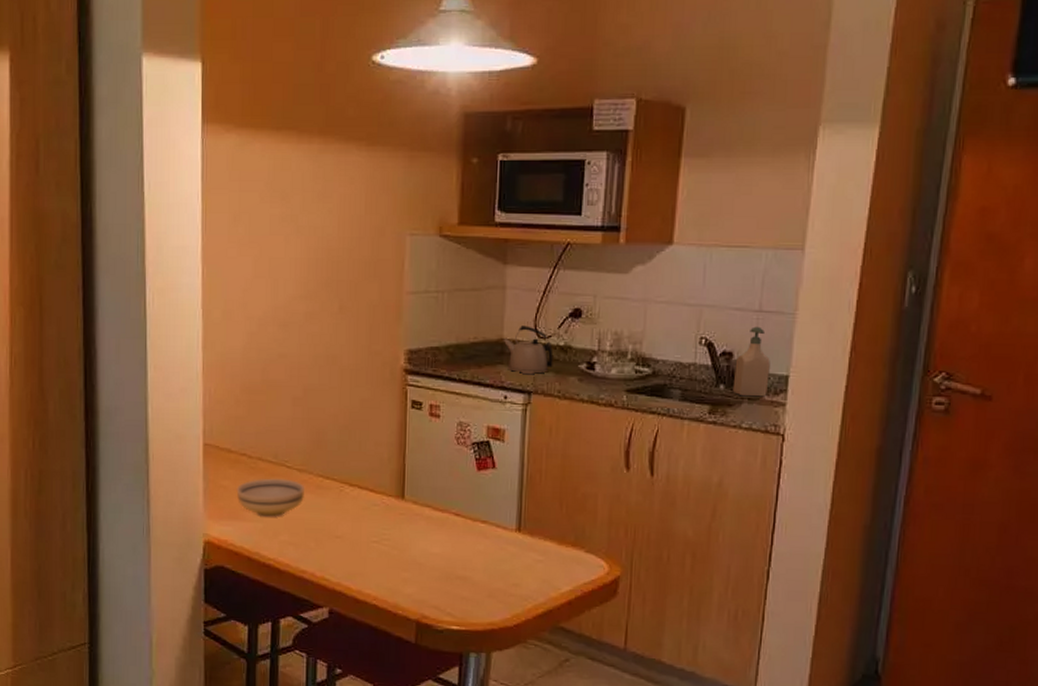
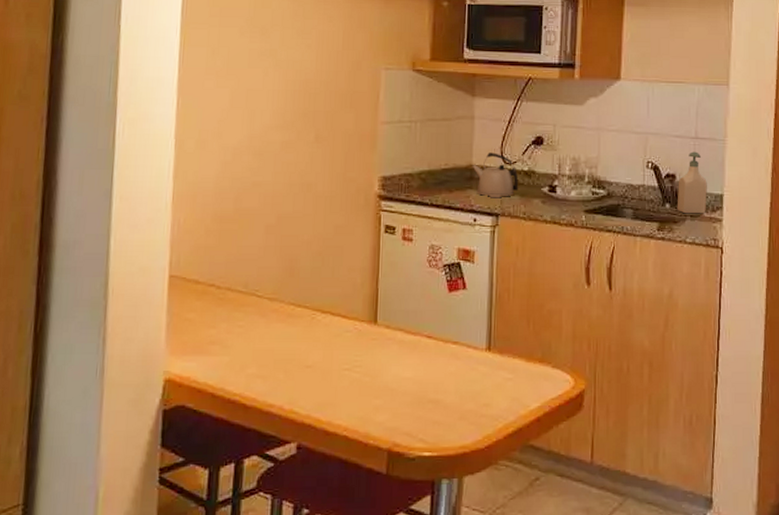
bowl: present [236,478,304,517] -> none [202,308,275,350]

